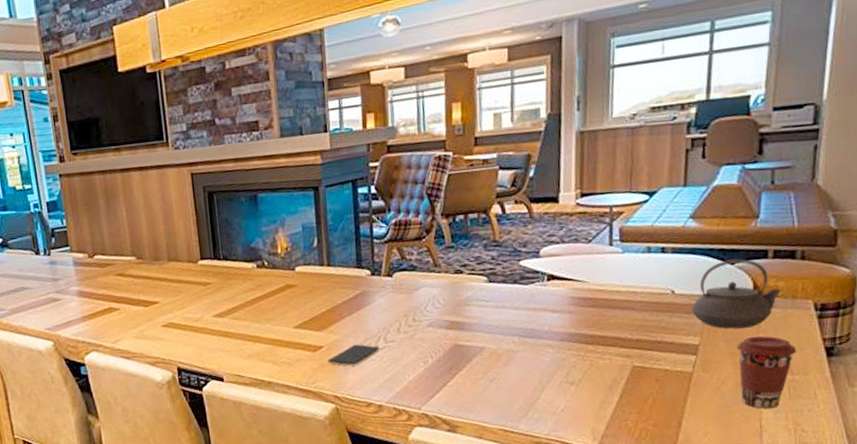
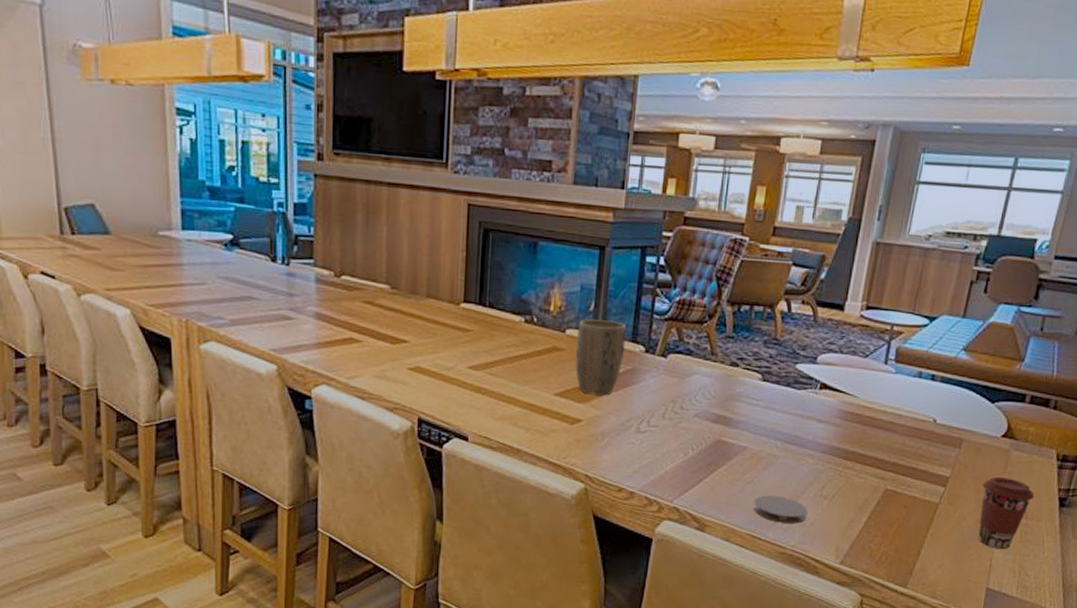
plant pot: none [305,252,352,322] -> present [575,319,627,396]
smartphone: present [327,344,380,367] -> none [584,423,642,446]
coaster: none [501,388,556,414] -> present [754,495,808,524]
teapot: present [691,258,781,329] -> none [948,398,1031,468]

